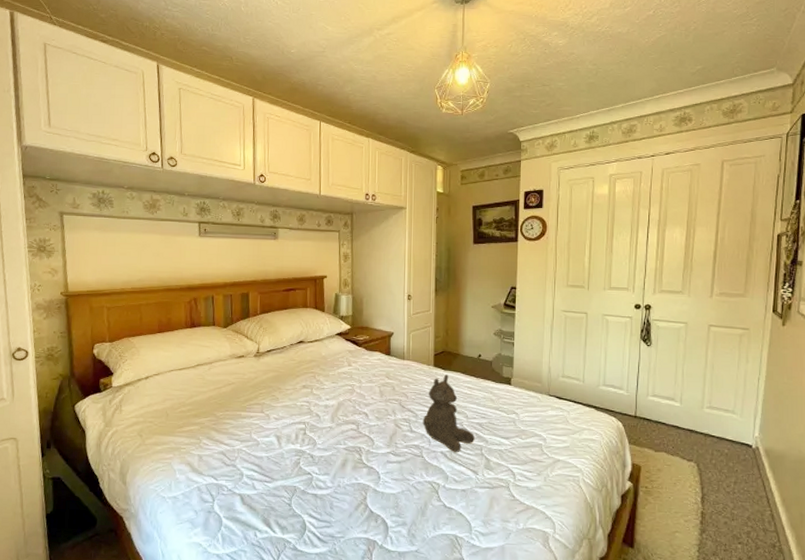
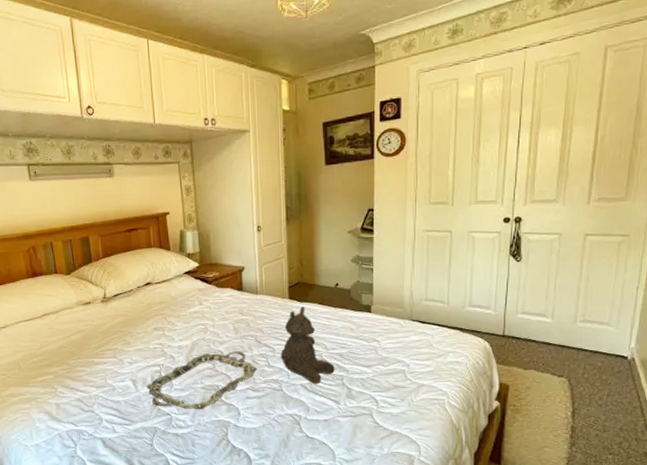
serving tray: none [289,414,399,471] -> present [146,351,257,410]

